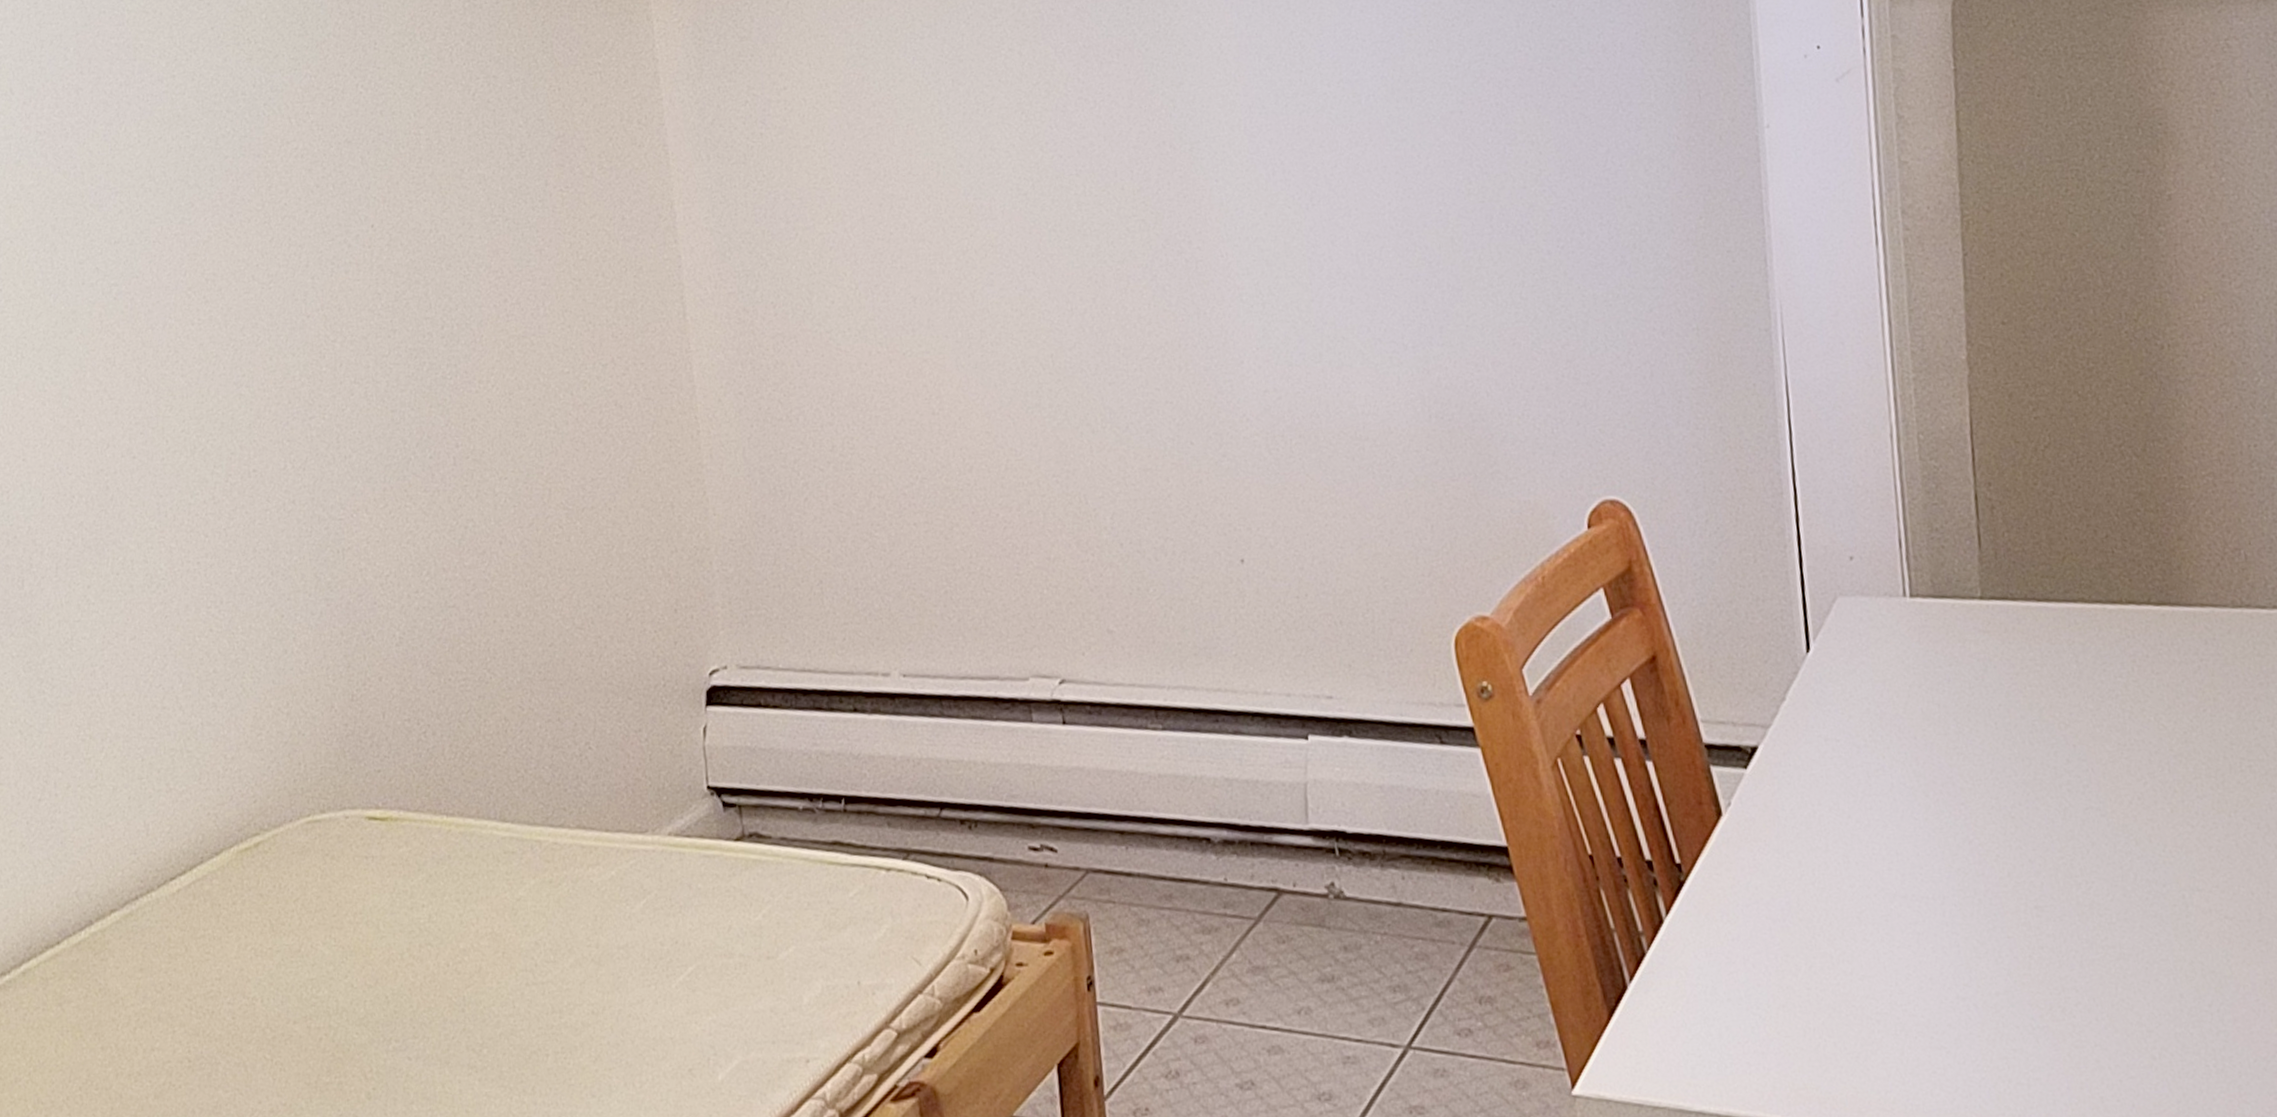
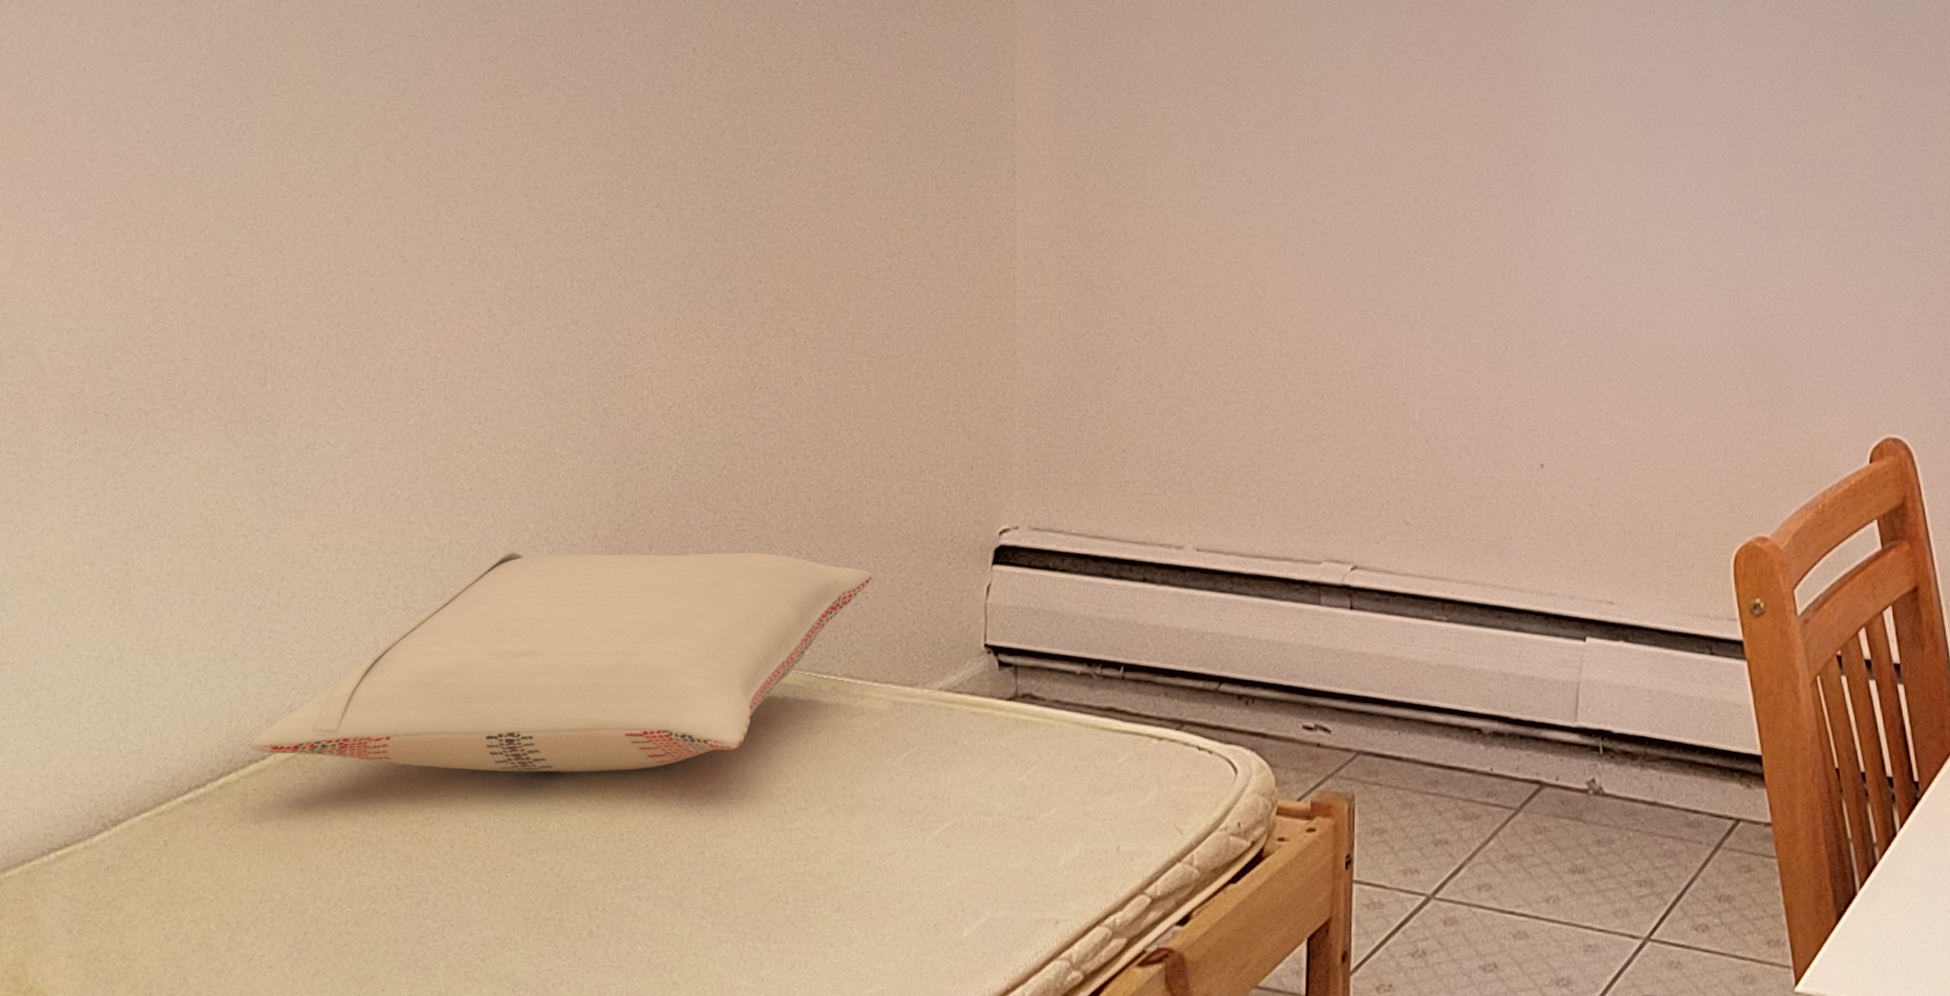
pillow: none [45,711,593,943] -> present [250,549,872,773]

